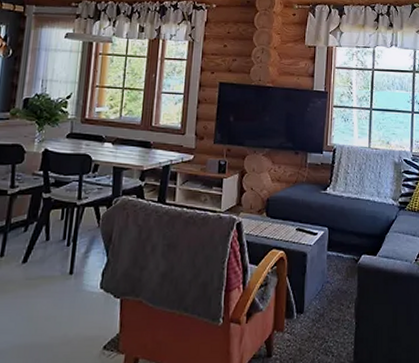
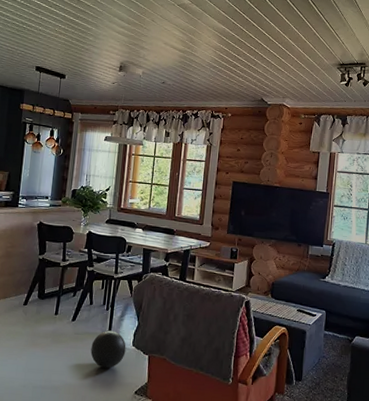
ball: none [46,271,93,320] -> present [90,330,126,368]

